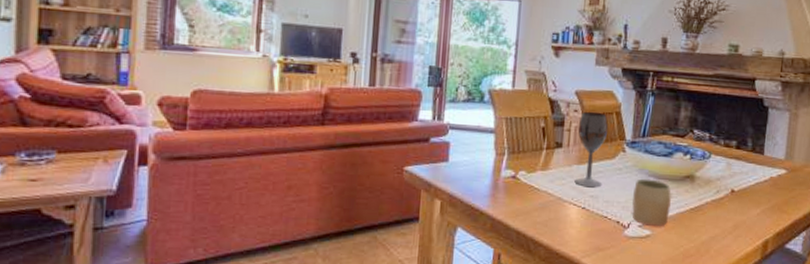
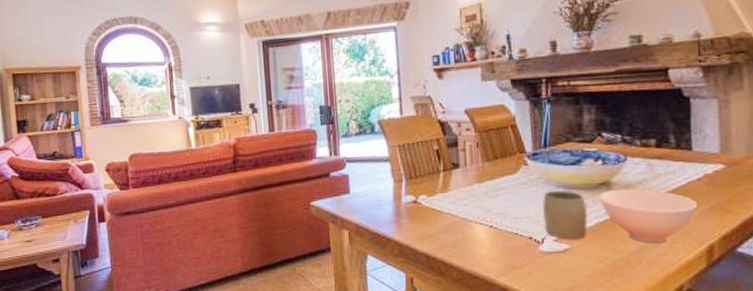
wine glass: present [574,111,609,188] -> none [472,128,508,205]
bowl: none [682,183,762,236] -> present [598,188,698,244]

